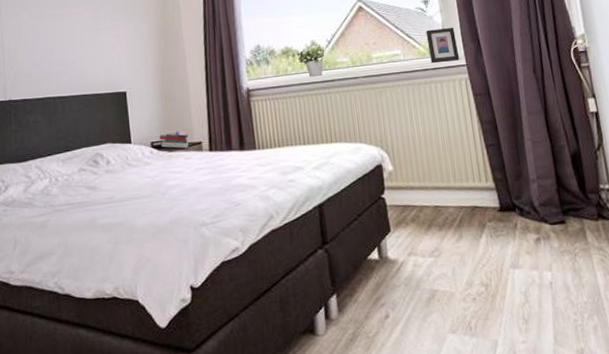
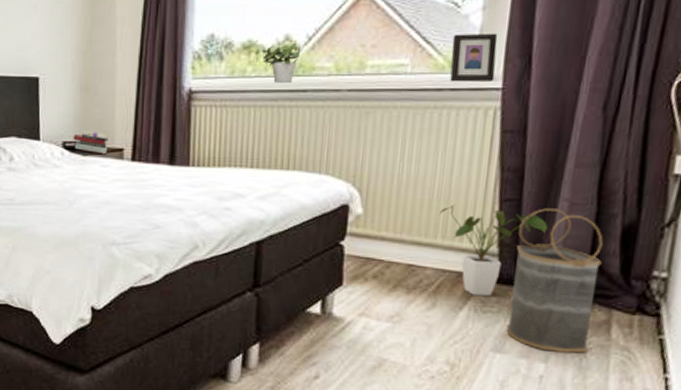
house plant: none [447,153,523,224] -> present [440,204,548,296]
basket: none [504,147,577,261] -> present [506,208,604,353]

